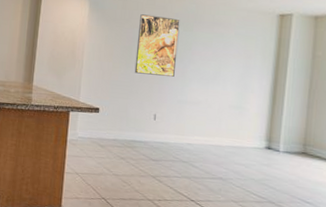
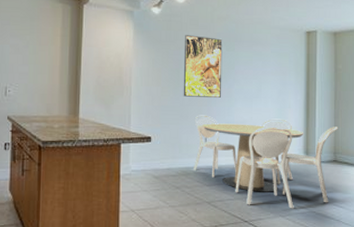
dining table: none [140,91,312,196] -> present [194,115,339,209]

